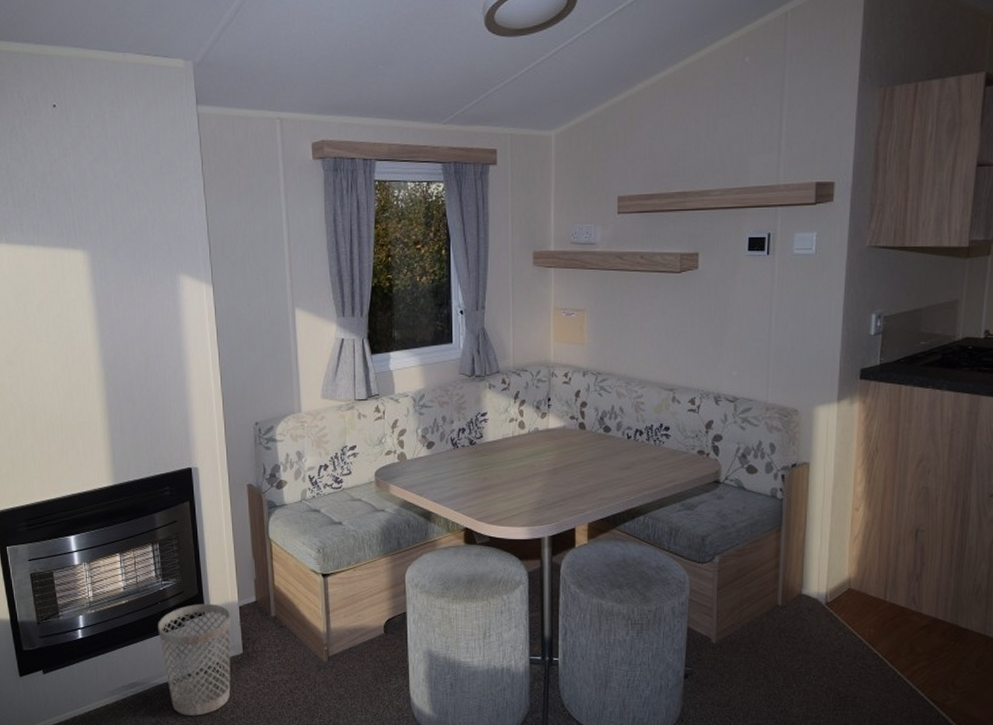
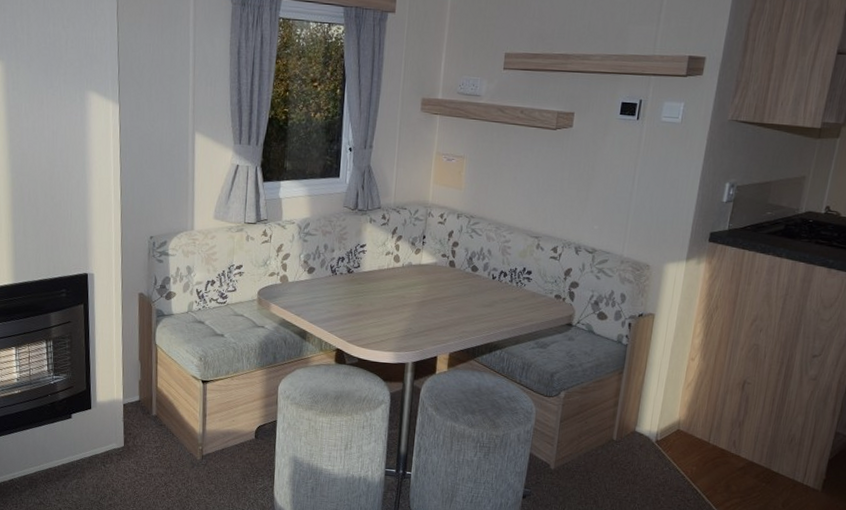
wastebasket: present [158,603,231,716] -> none [47,398,115,500]

